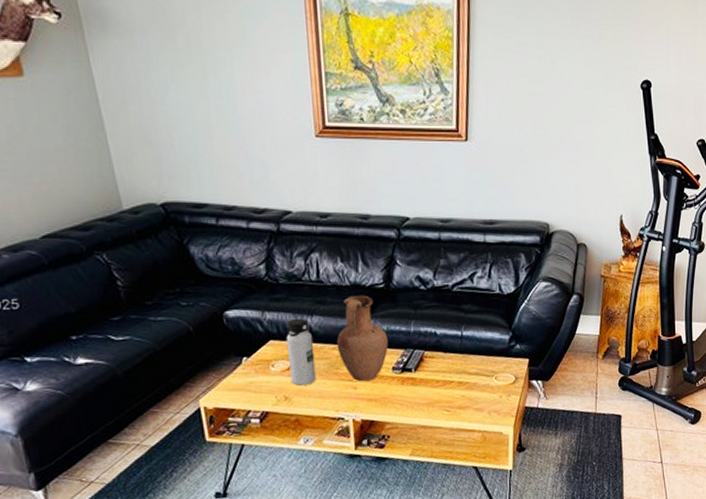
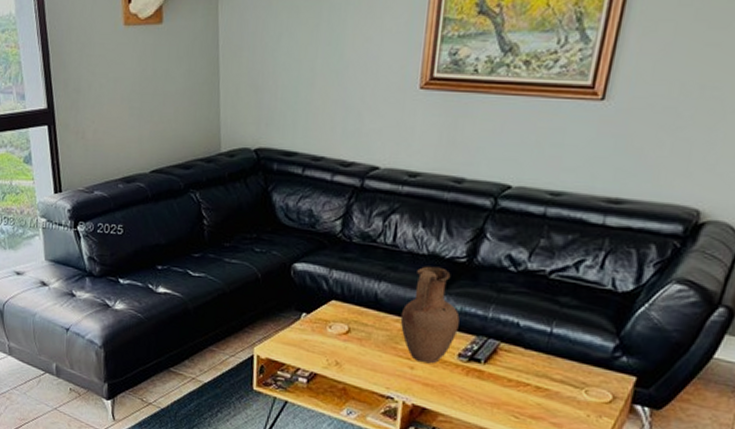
water bottle: present [286,318,317,386] -> none [345,281,377,355]

